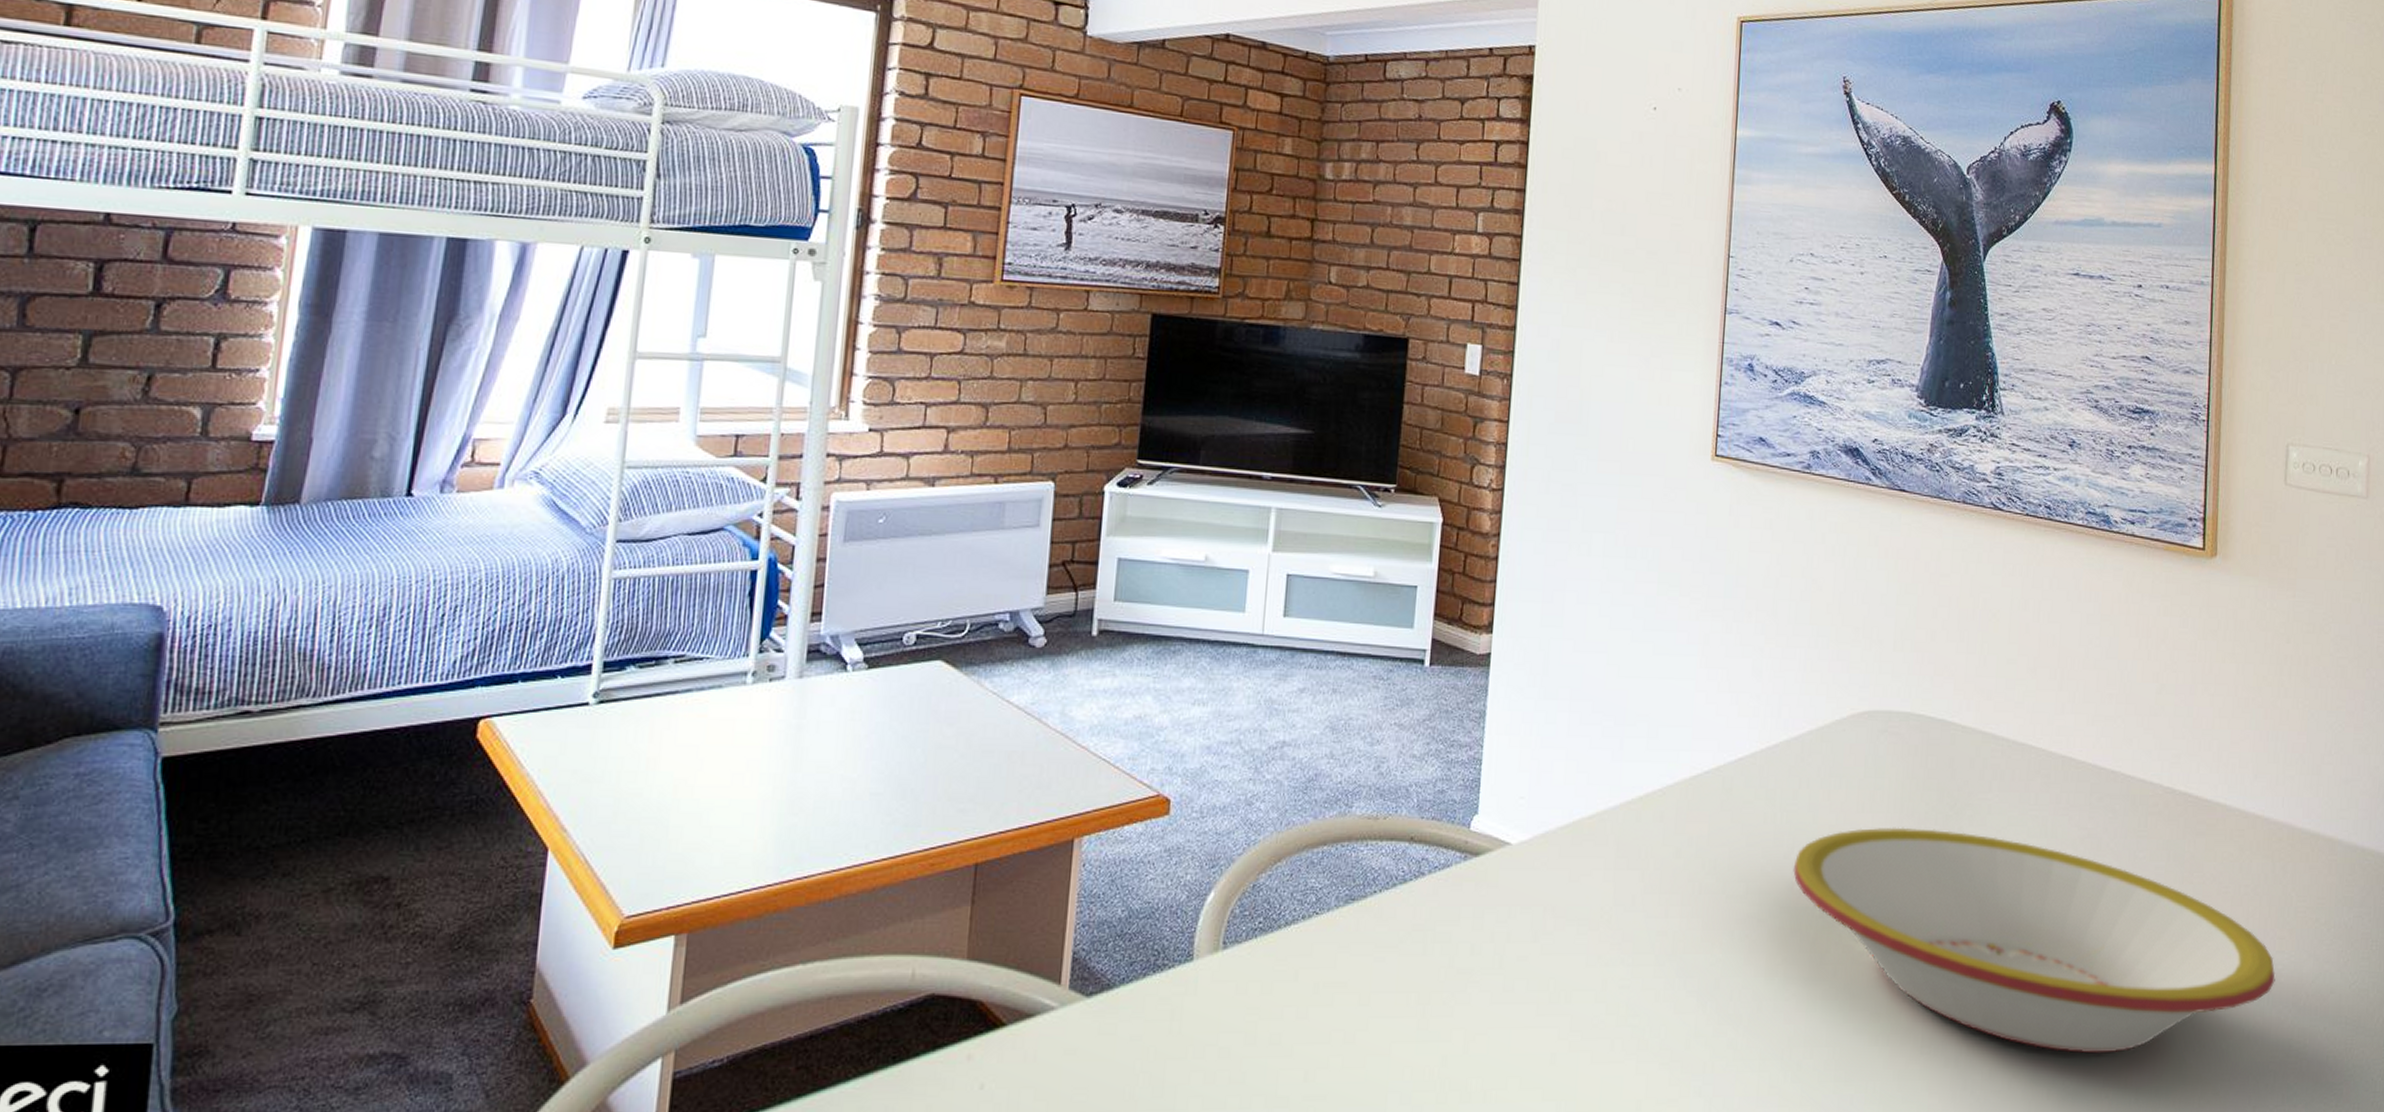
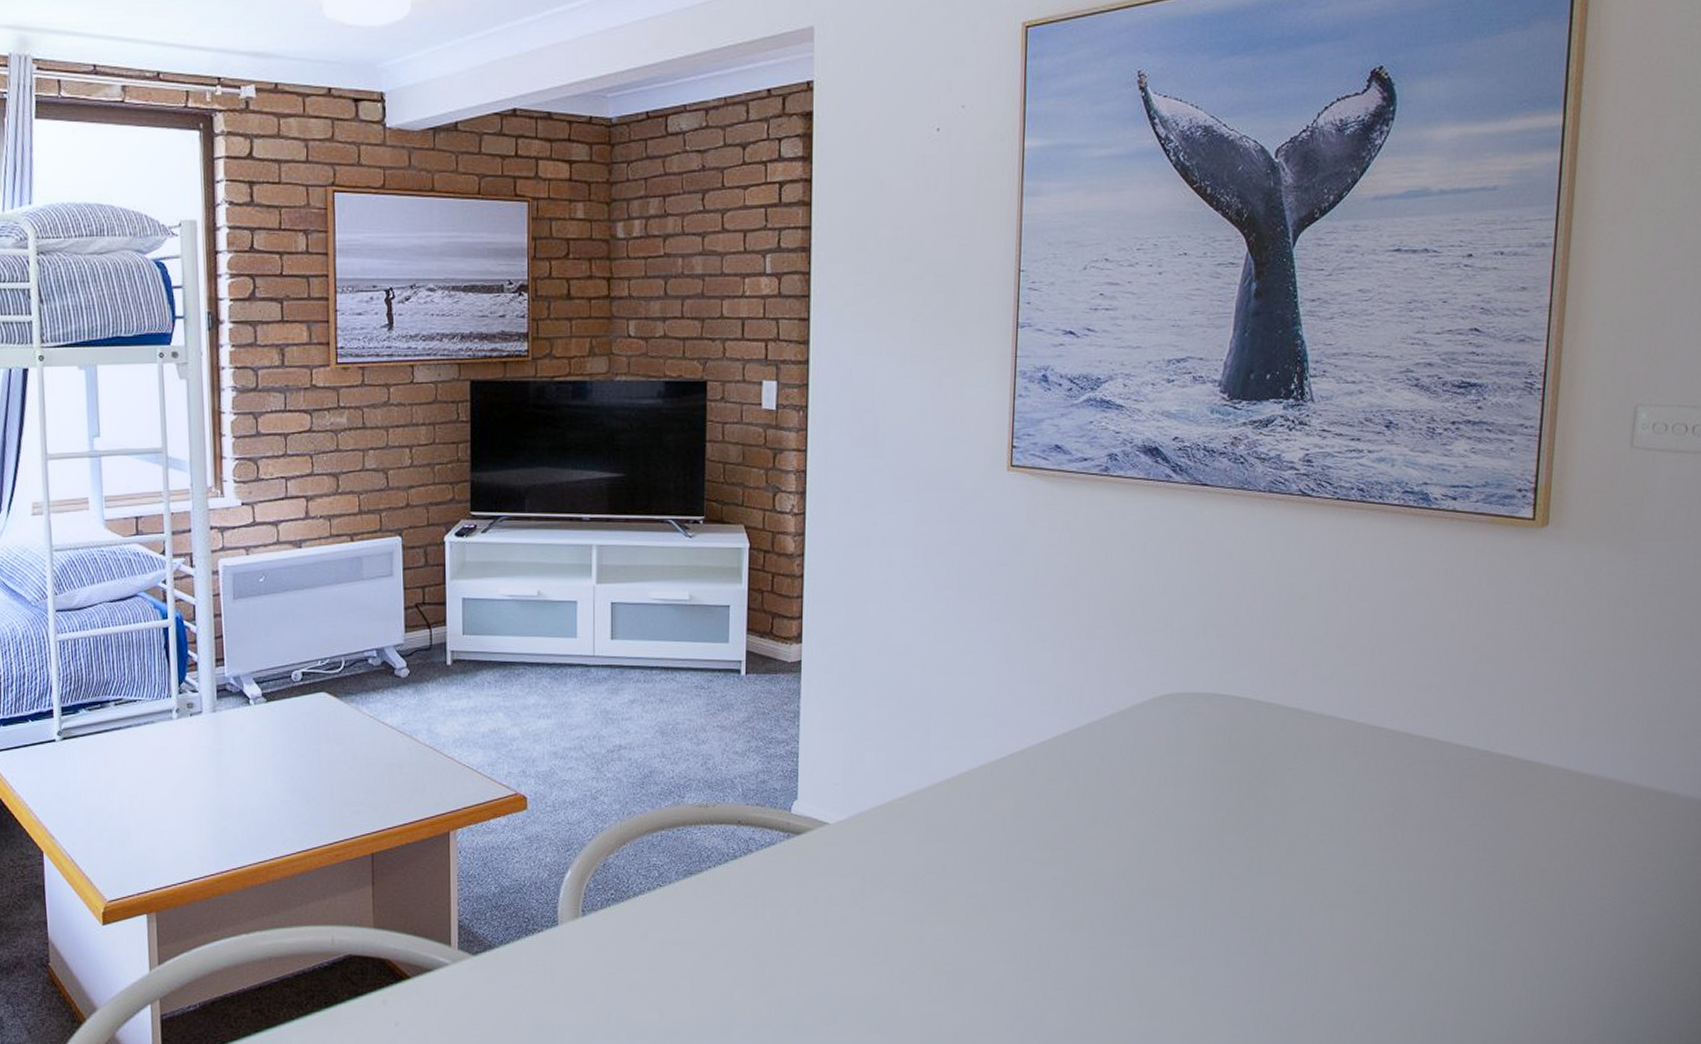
bowl: present [1793,827,2276,1054] -> none [1097,797,1596,991]

